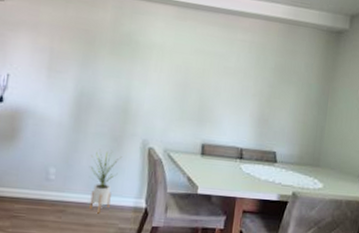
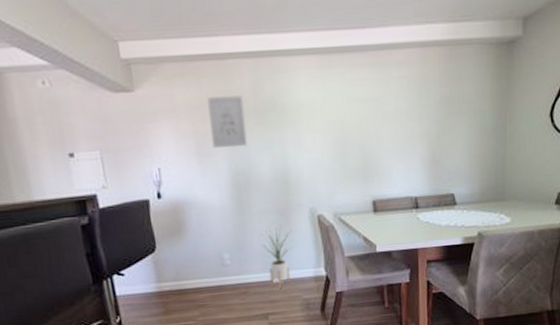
wall art: none [64,21,103,71] -> present [207,95,248,148]

